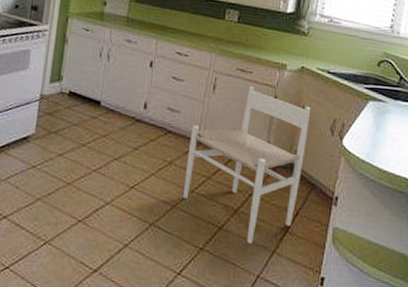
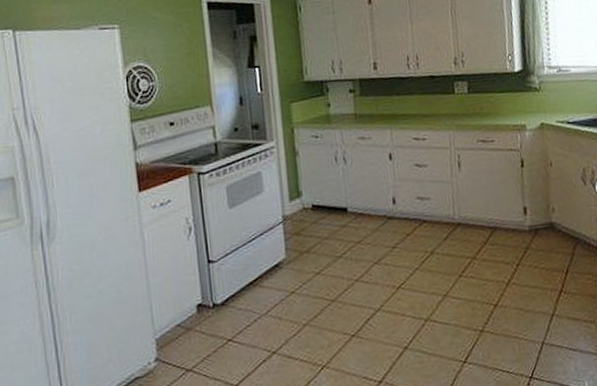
chair: present [183,86,311,245] -> none [446,155,564,314]

